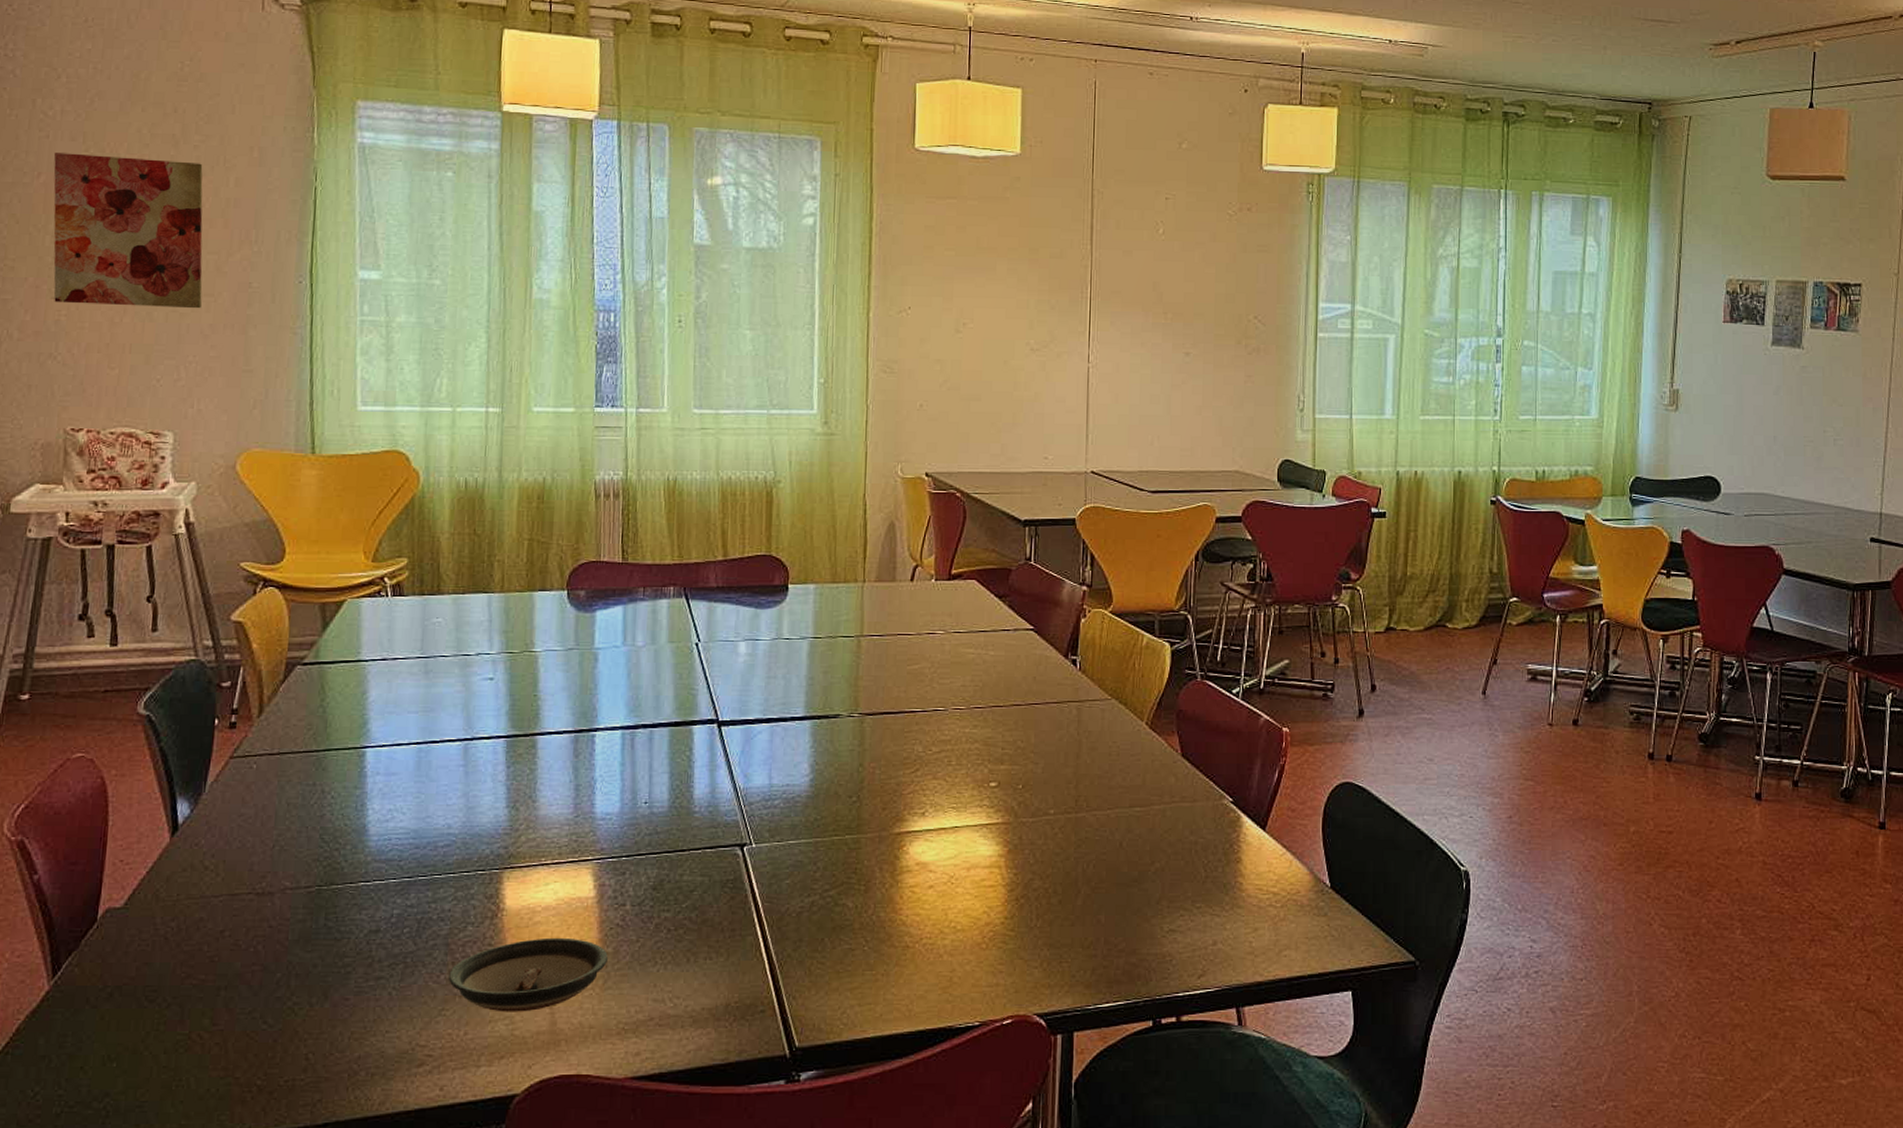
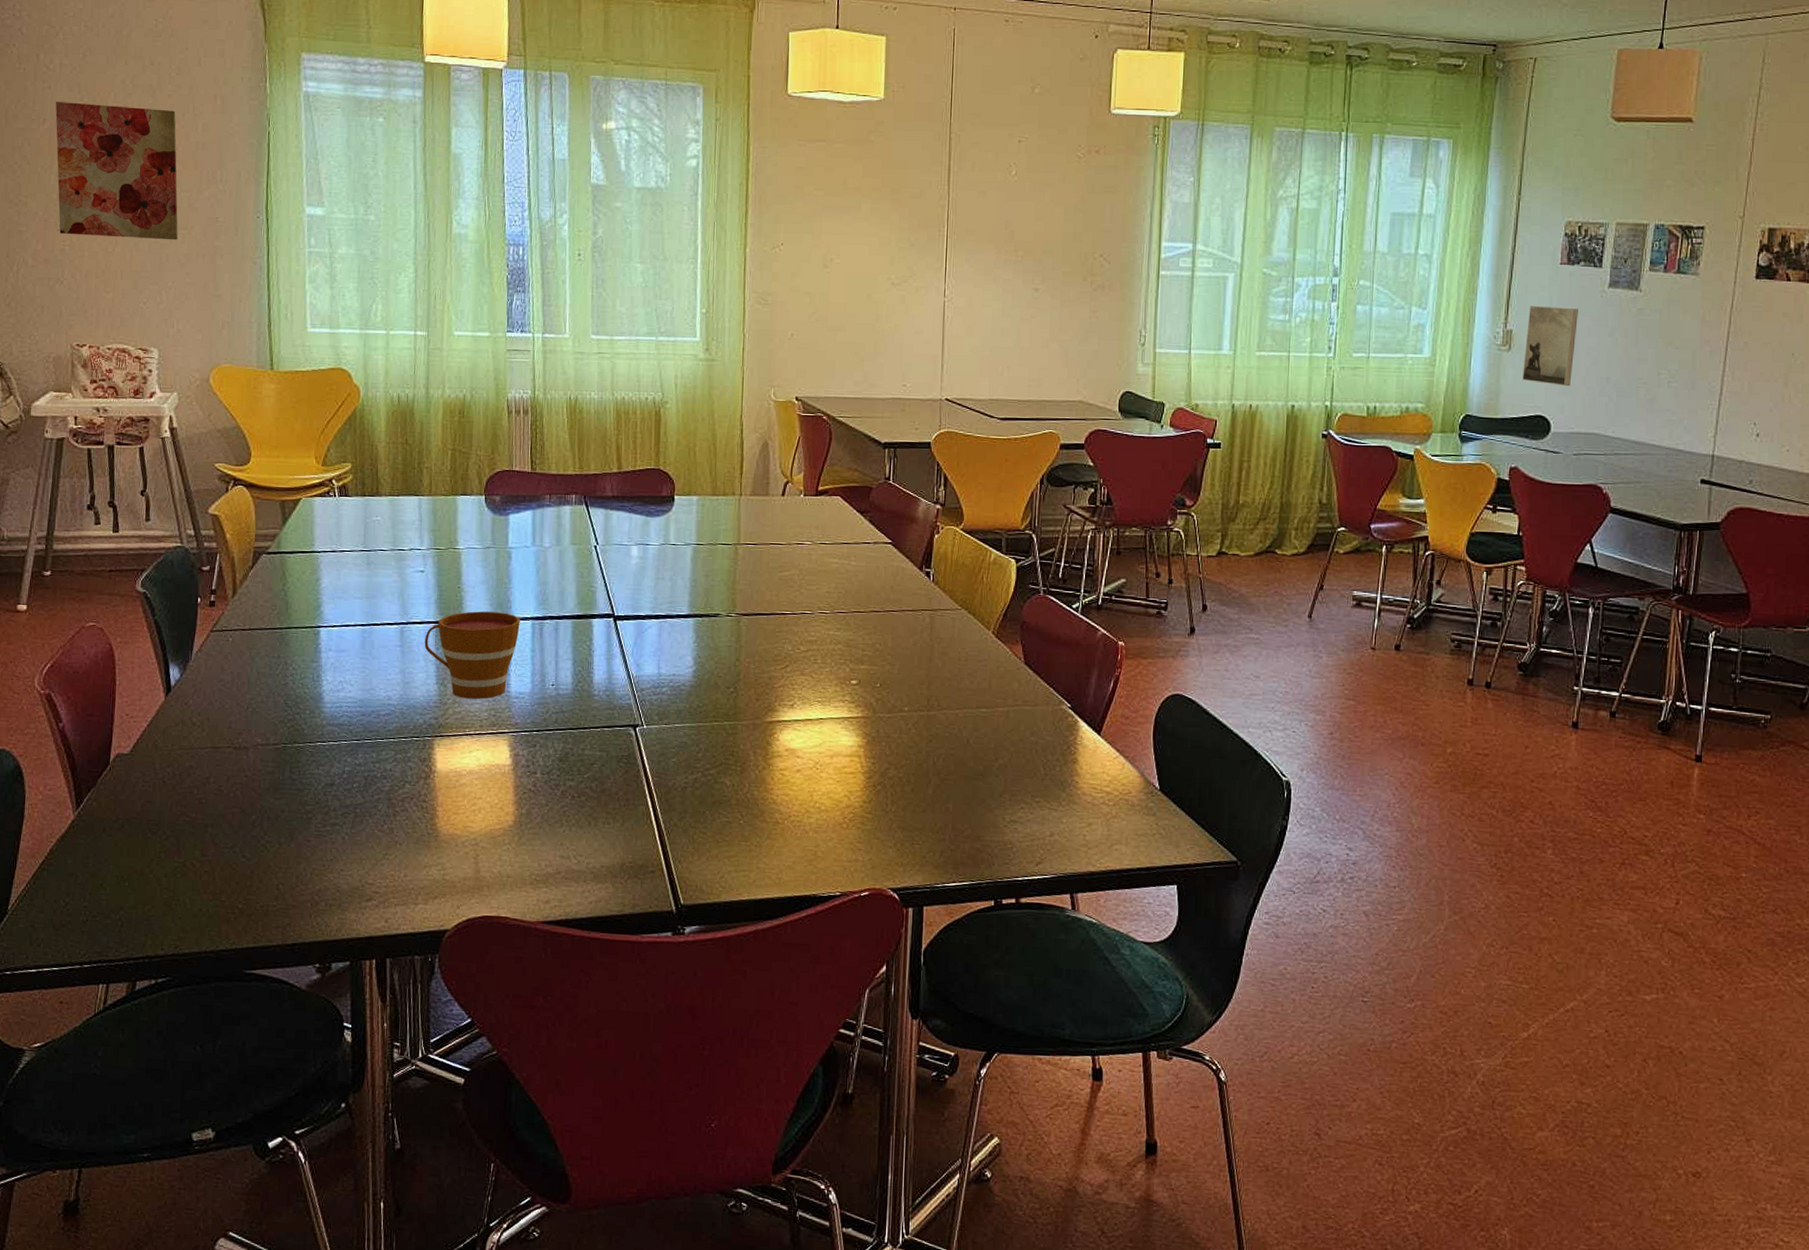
saucer: present [449,937,609,1012] -> none [391,798,523,860]
cup: none [492,722,608,823] -> present [424,611,520,699]
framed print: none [1691,365,1743,447] -> present [1522,306,1578,387]

